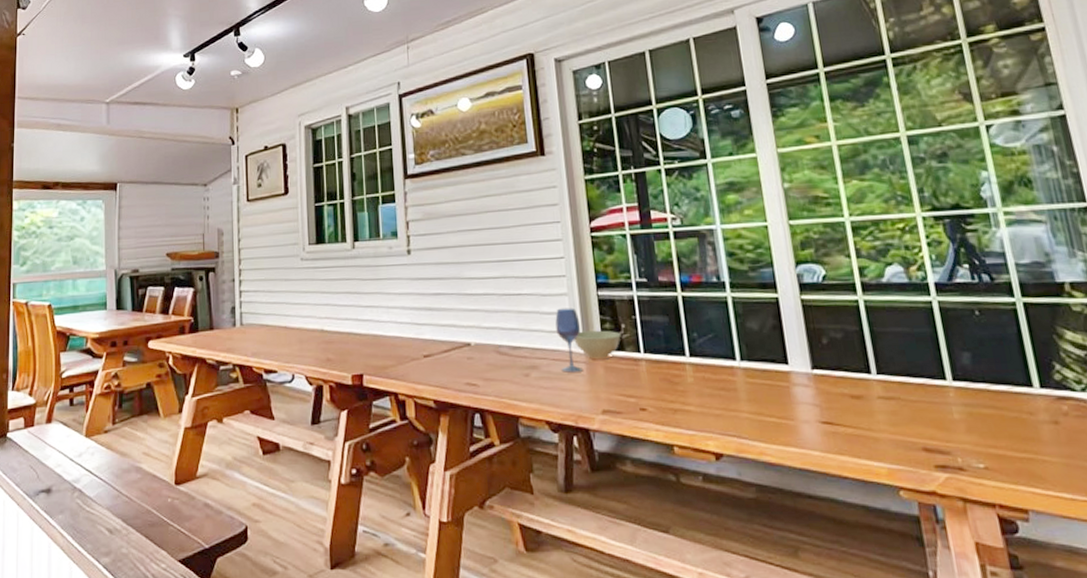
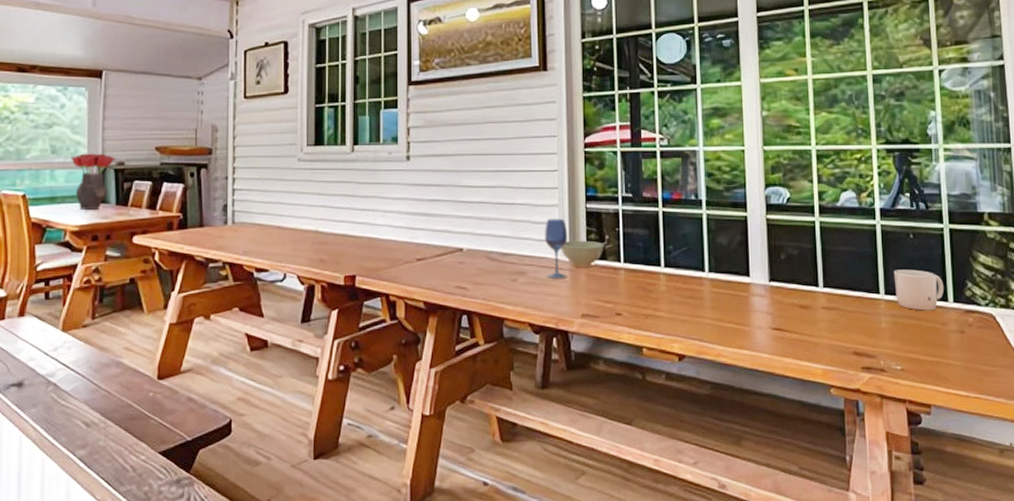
bouquet: none [90,261,132,317] -> present [71,153,117,210]
mug: none [960,351,1026,399] -> present [893,269,944,311]

